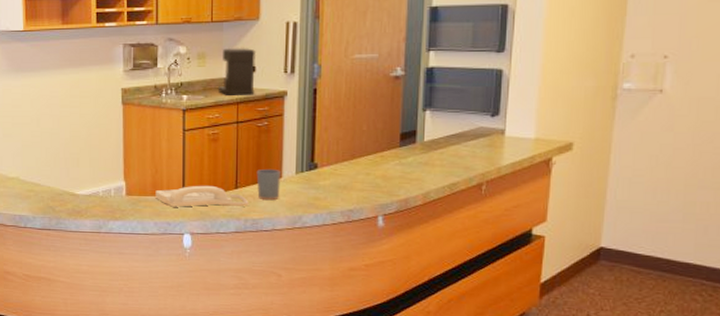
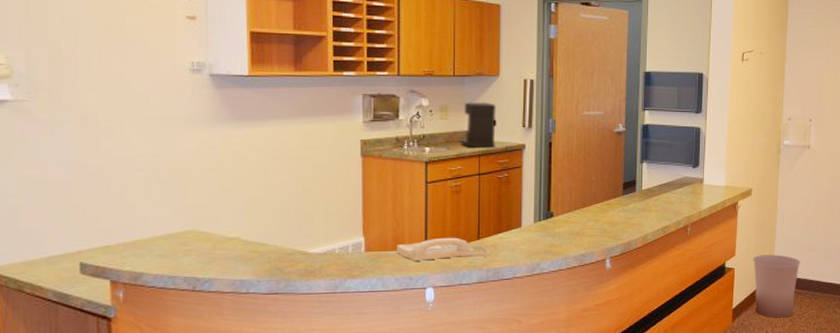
mug: present [256,169,281,200] -> none [497,219,520,249]
waste bin: none [570,222,642,300] -> present [752,254,800,318]

